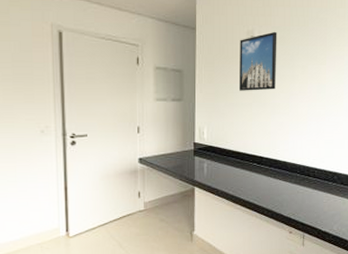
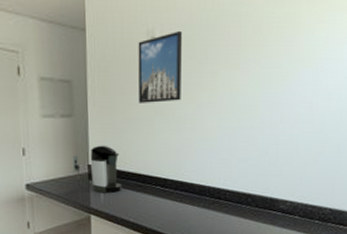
coffee maker: none [180,126,223,168] -> present [72,145,122,193]

